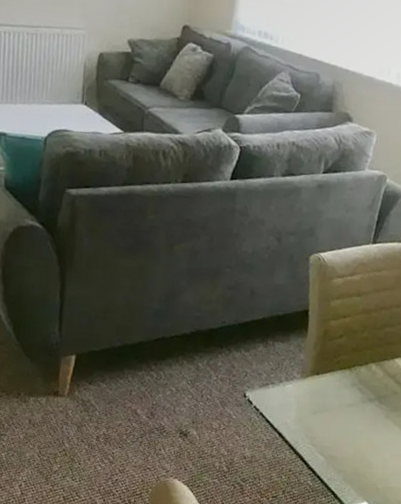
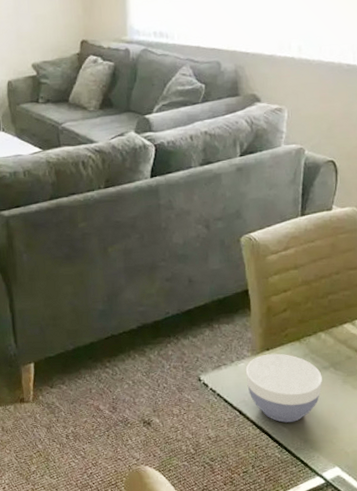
bowl: none [291,378,366,451] -> present [245,353,322,423]

